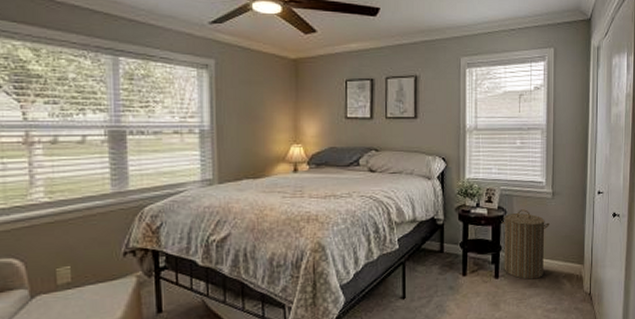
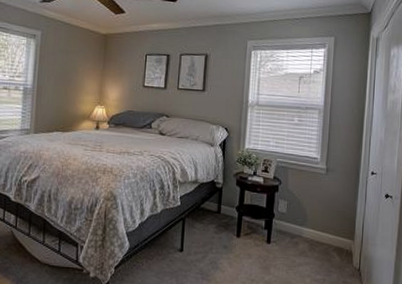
laundry hamper: present [500,209,550,280] -> none [275,182,322,249]

